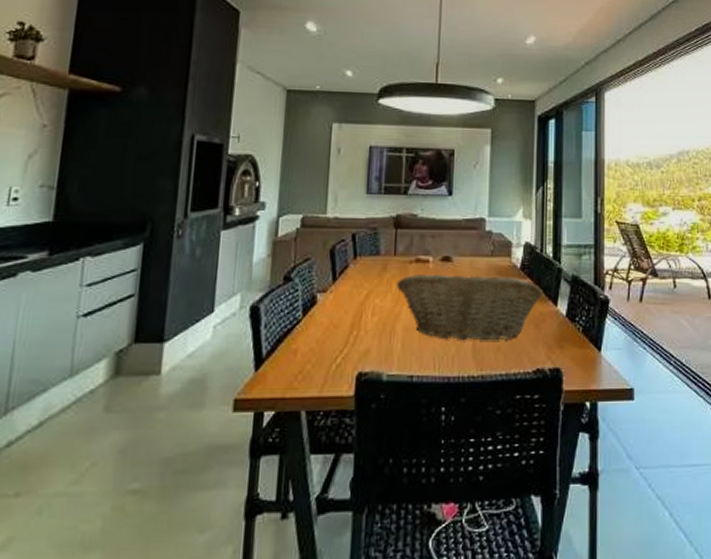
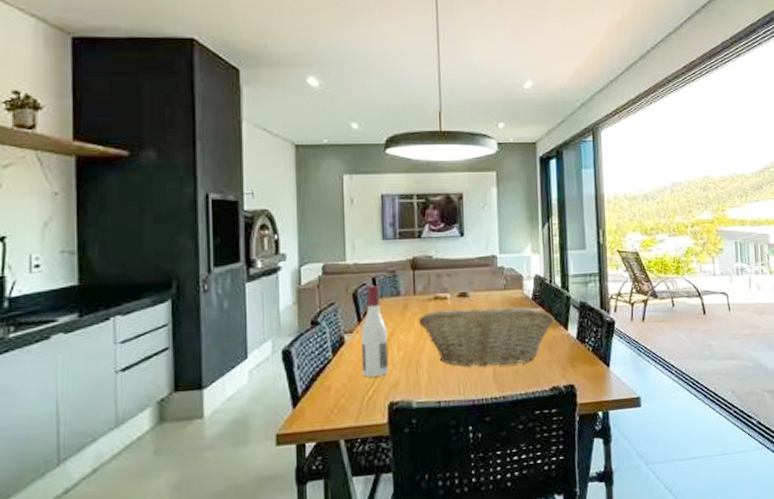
wine bottle: none [332,243,363,343] -> present [361,286,388,377]

